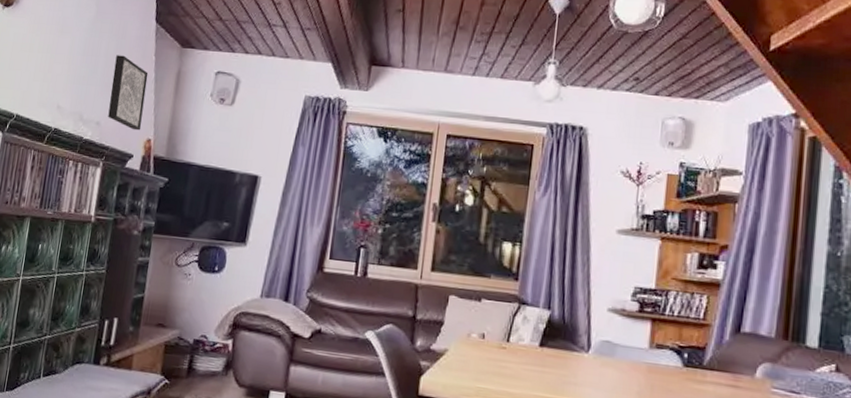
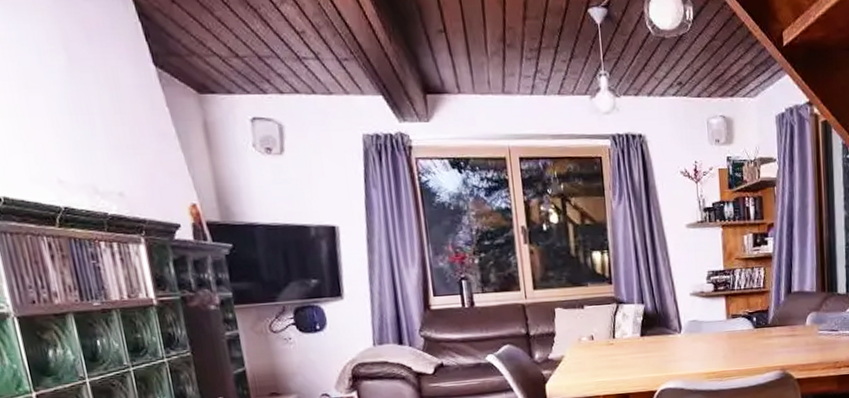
wall art: present [108,55,149,131] -> none [116,110,180,197]

